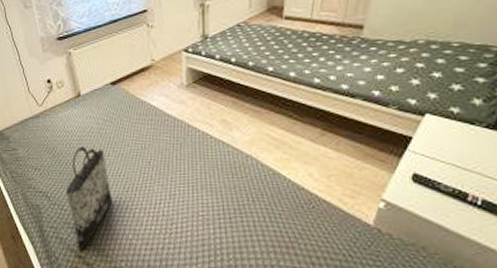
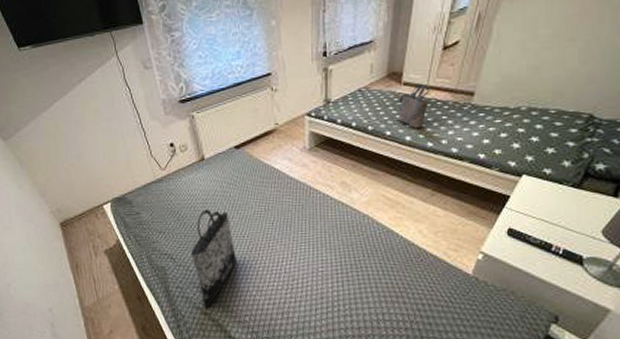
tote bag: none [279,18,314,63] -> present [396,84,430,128]

